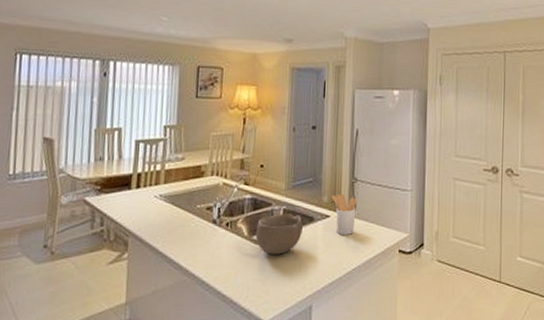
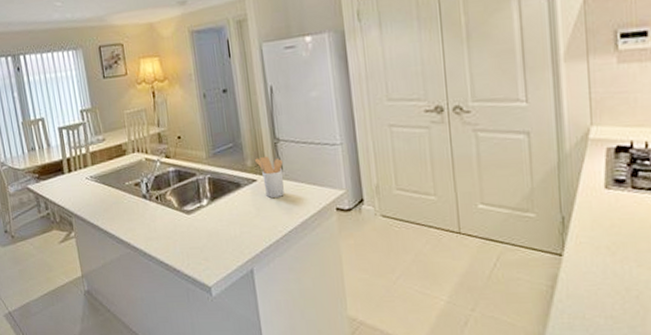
bowl: present [255,213,303,255] -> none [185,181,231,223]

